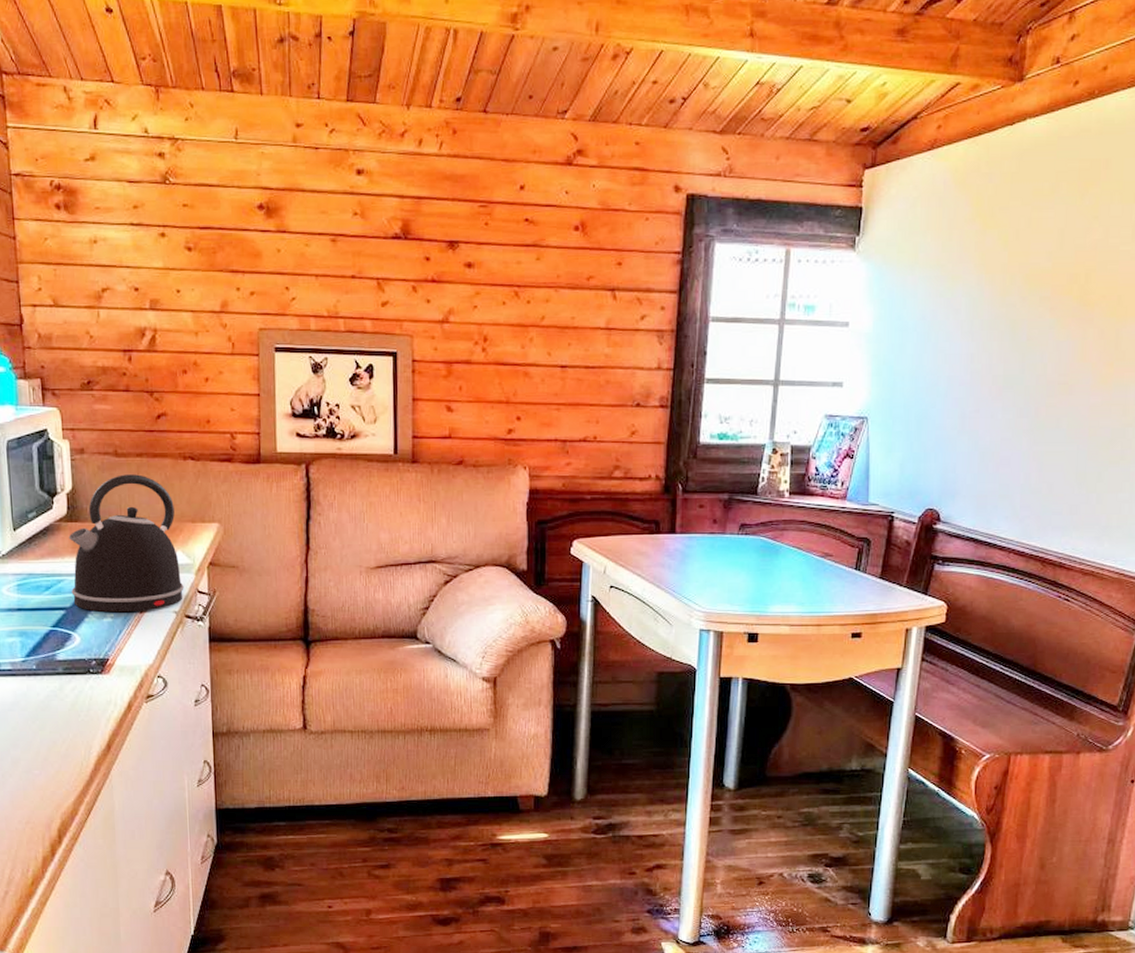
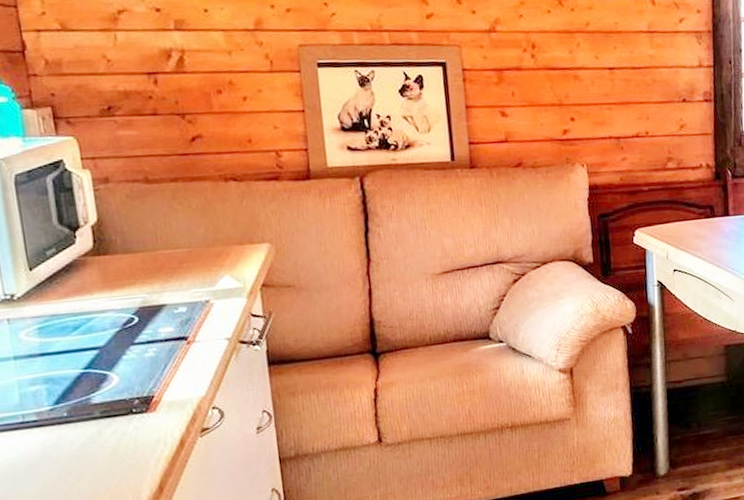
kettle: present [68,474,184,613] -> none [96,200,236,348]

